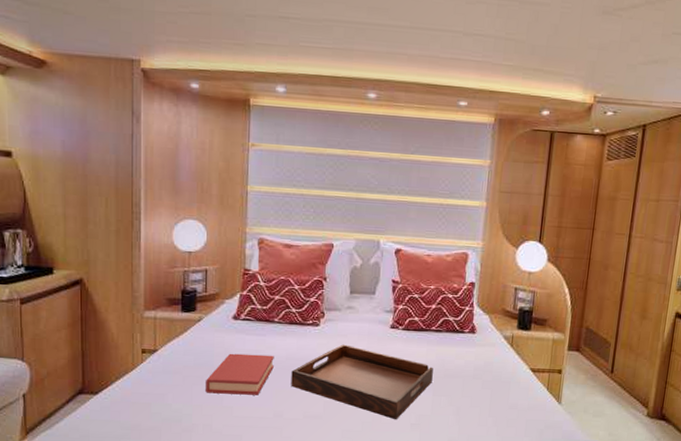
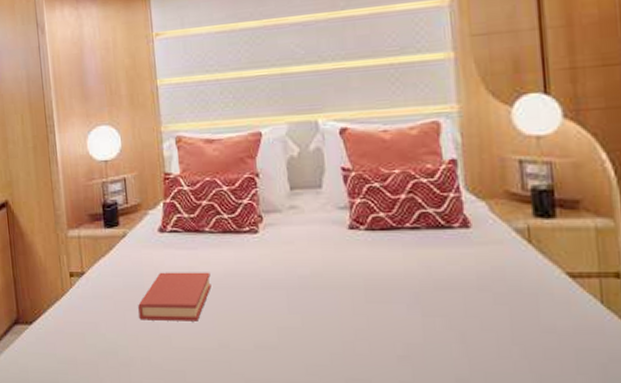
serving tray: present [291,344,433,419] -> none [232,253,418,350]

